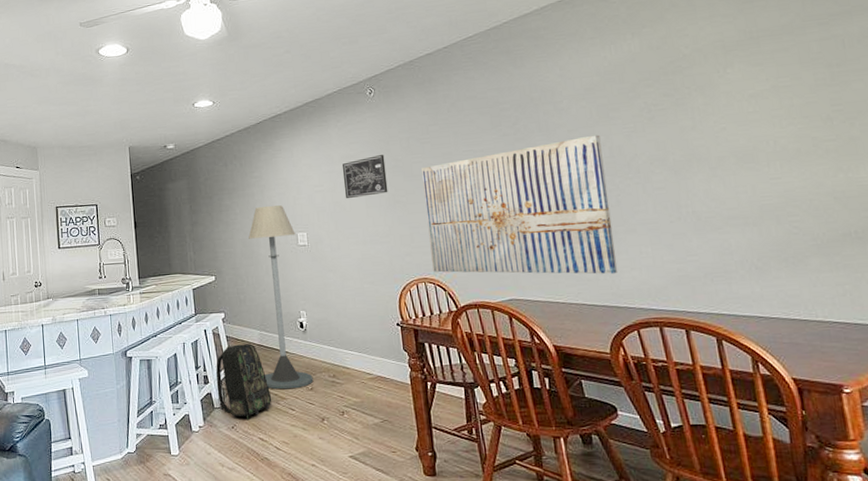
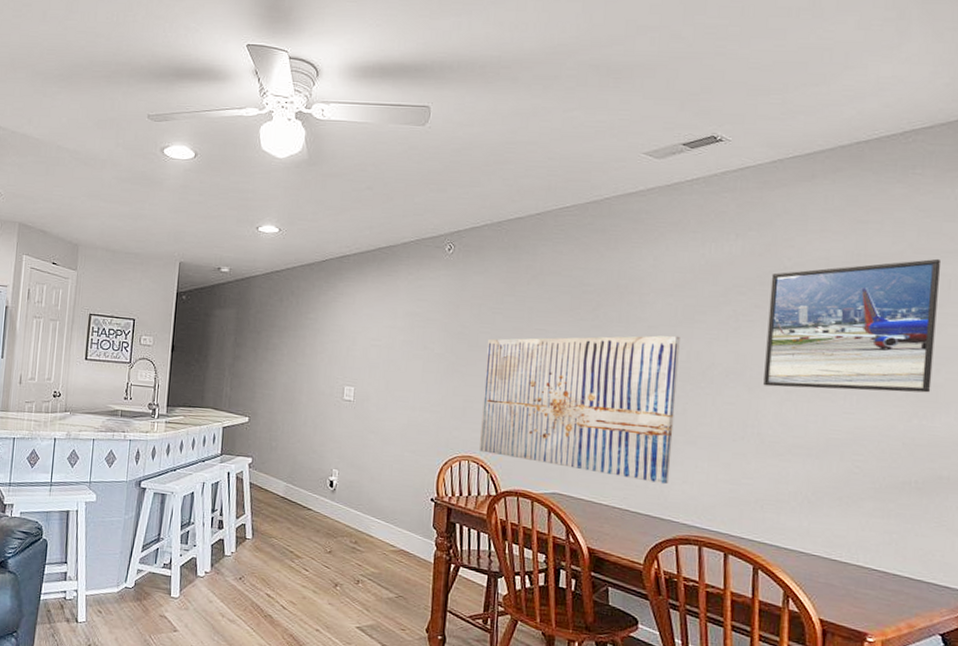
backpack: present [215,343,272,421] -> none [230,493,287,574]
floor lamp: present [248,205,314,390] -> none [283,352,343,549]
wall art: present [343,155,388,199] -> none [403,317,452,360]
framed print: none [673,22,850,167] -> present [763,258,942,393]

